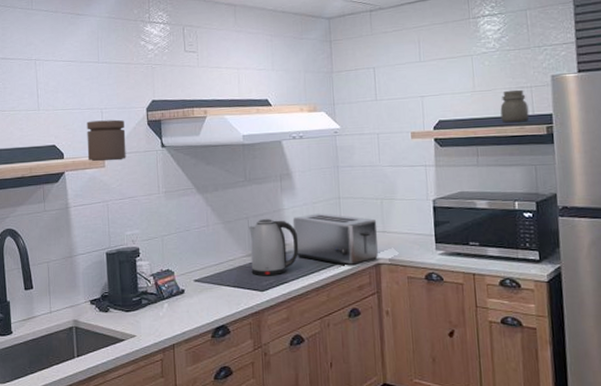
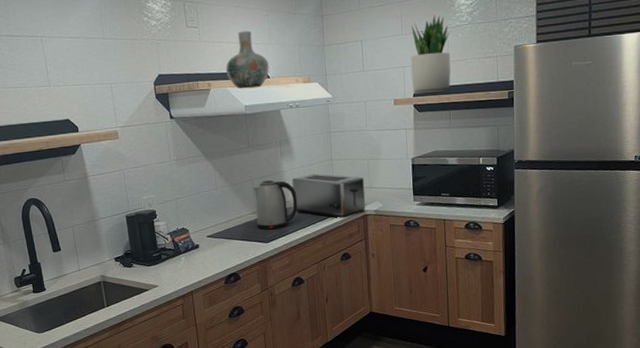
jar: present [87,119,126,162] -> none [97,93,138,134]
vase: none [224,56,271,117] -> present [225,30,269,89]
planter: none [429,41,478,129] -> present [410,15,451,96]
jar: present [500,89,530,123] -> none [470,59,494,90]

